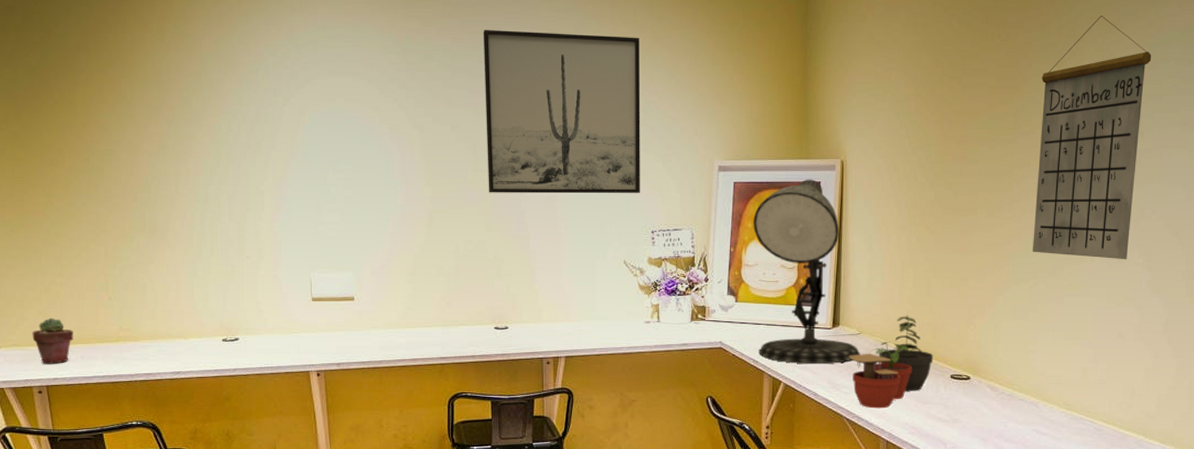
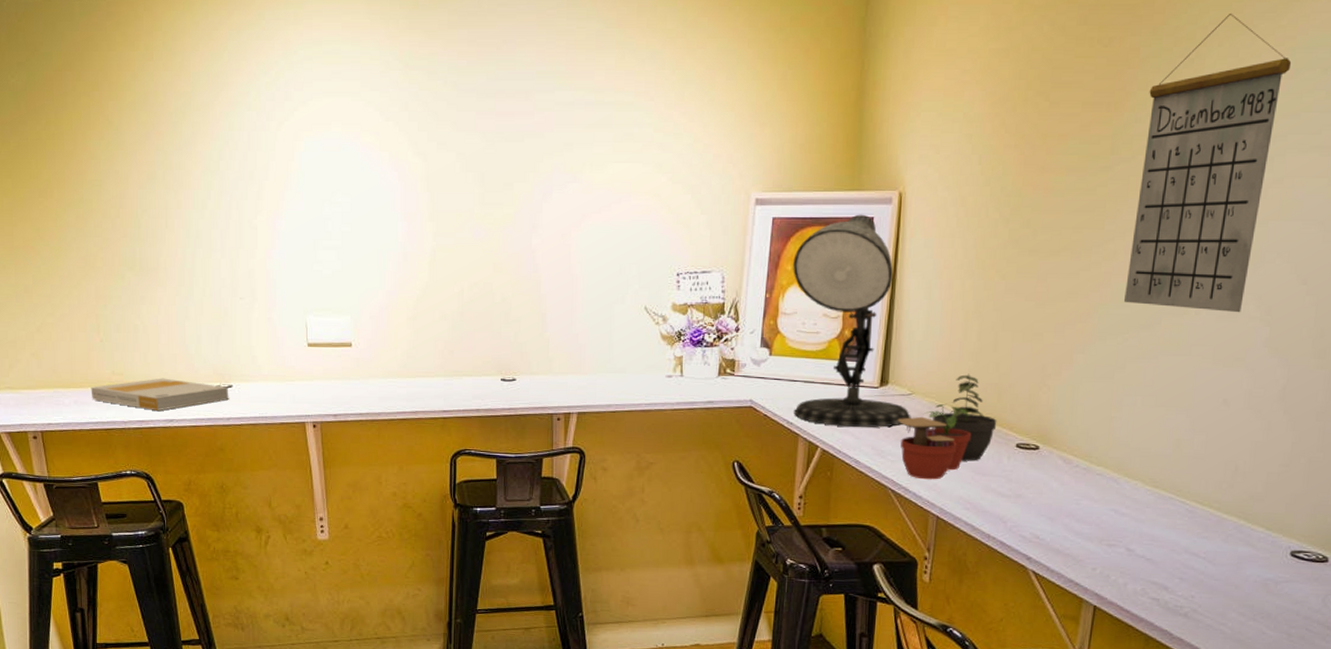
potted succulent: present [32,317,73,364] -> none [25,360,66,409]
book: none [98,332,236,364] -> present [91,378,229,412]
wall art: present [483,29,641,194] -> none [493,41,670,231]

